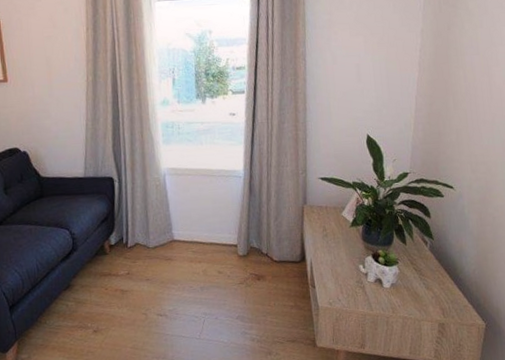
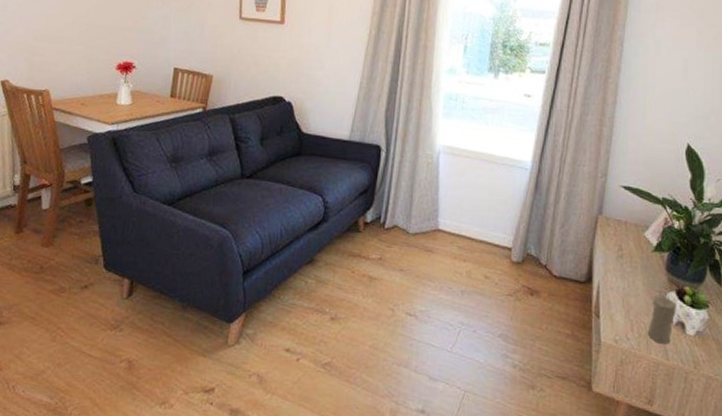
candle: none [353,261,374,299] -> present [647,296,677,345]

